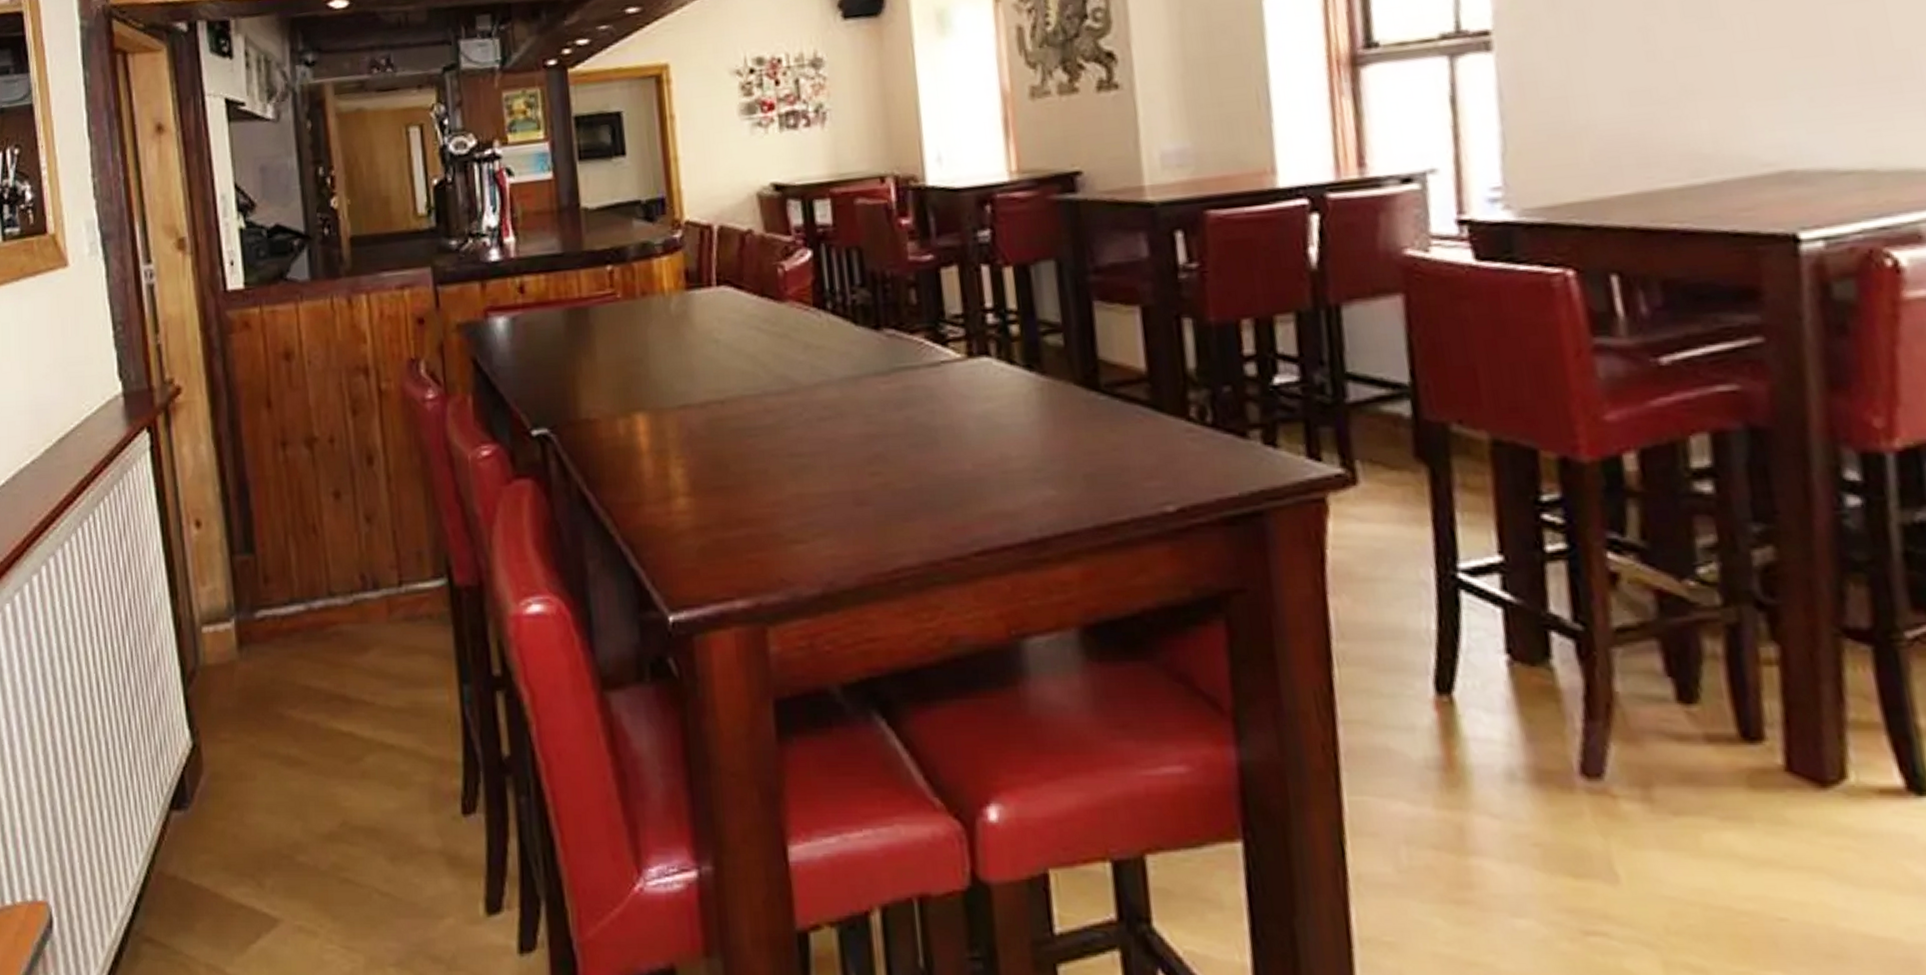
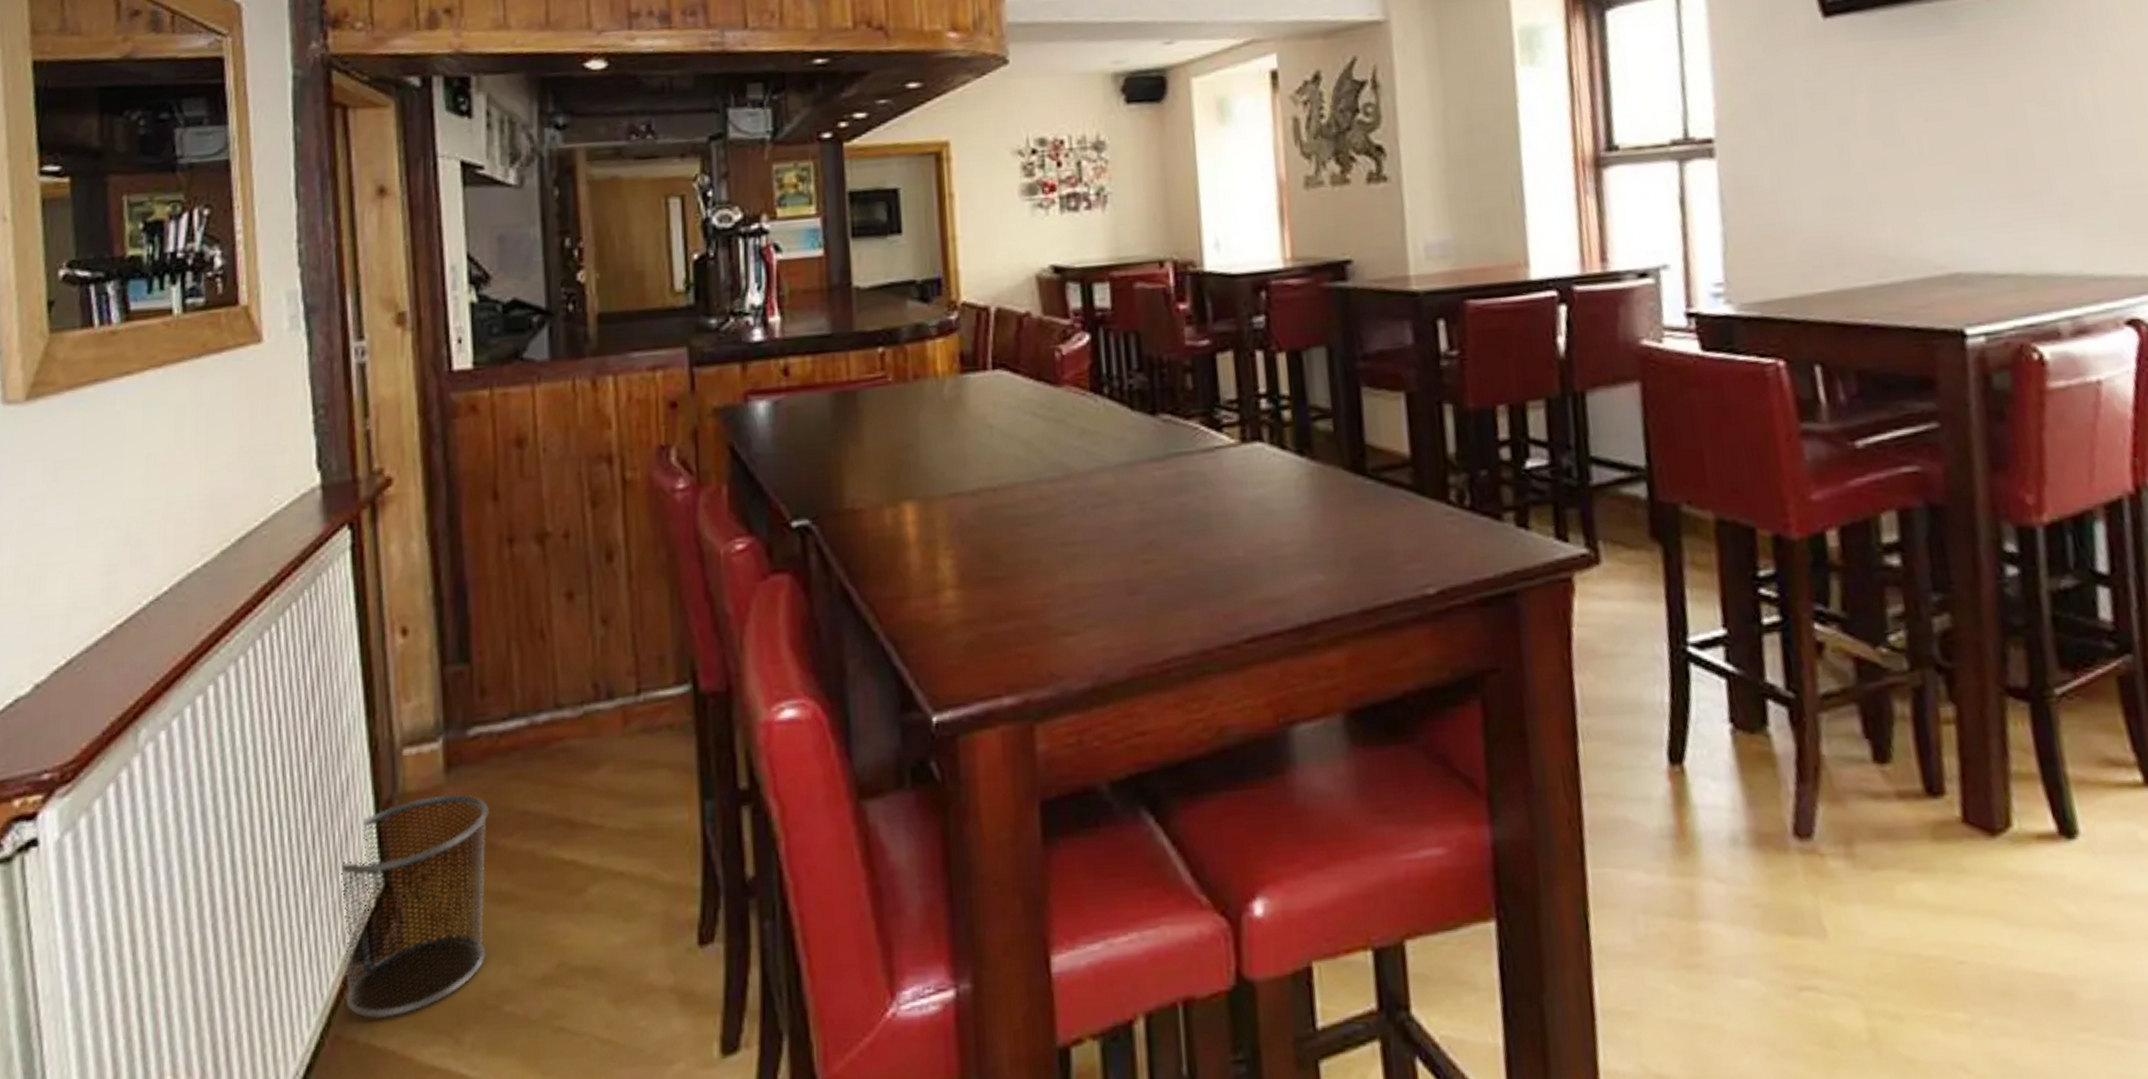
waste bin: none [156,668,280,859] -> present [341,794,489,1018]

